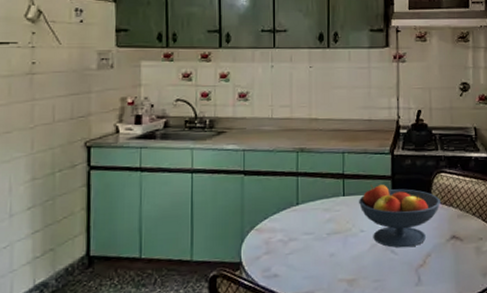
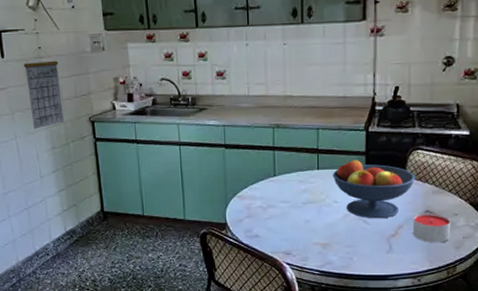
calendar: none [8,62,55,157] -> present [23,47,64,130]
candle: none [440,238,477,272] -> present [412,213,451,243]

